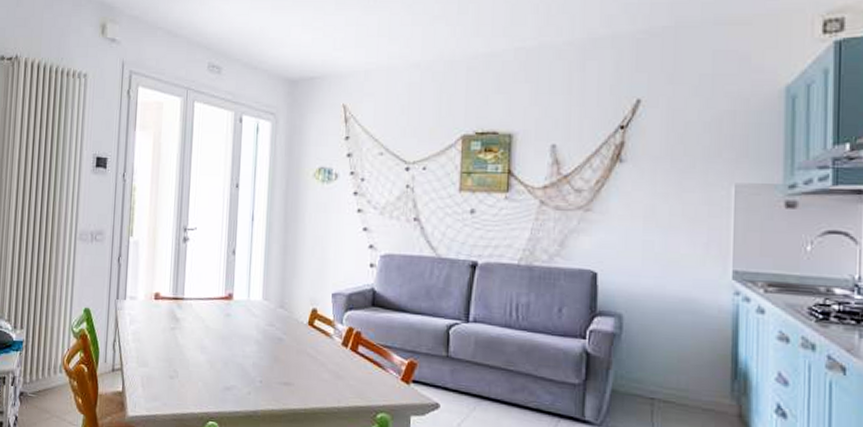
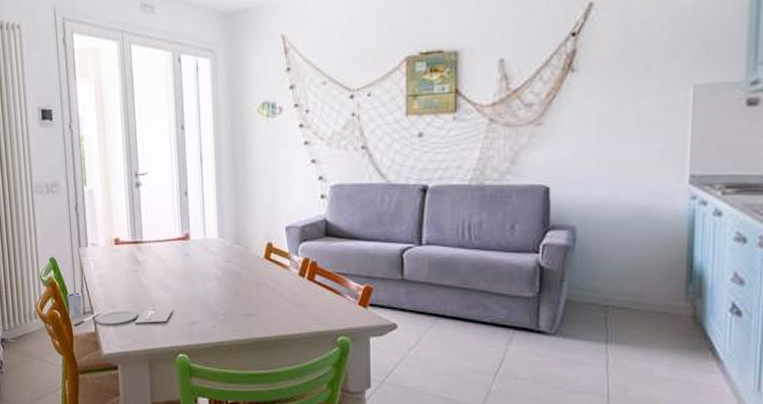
place setting: none [96,347,208,386] -> present [67,292,174,327]

